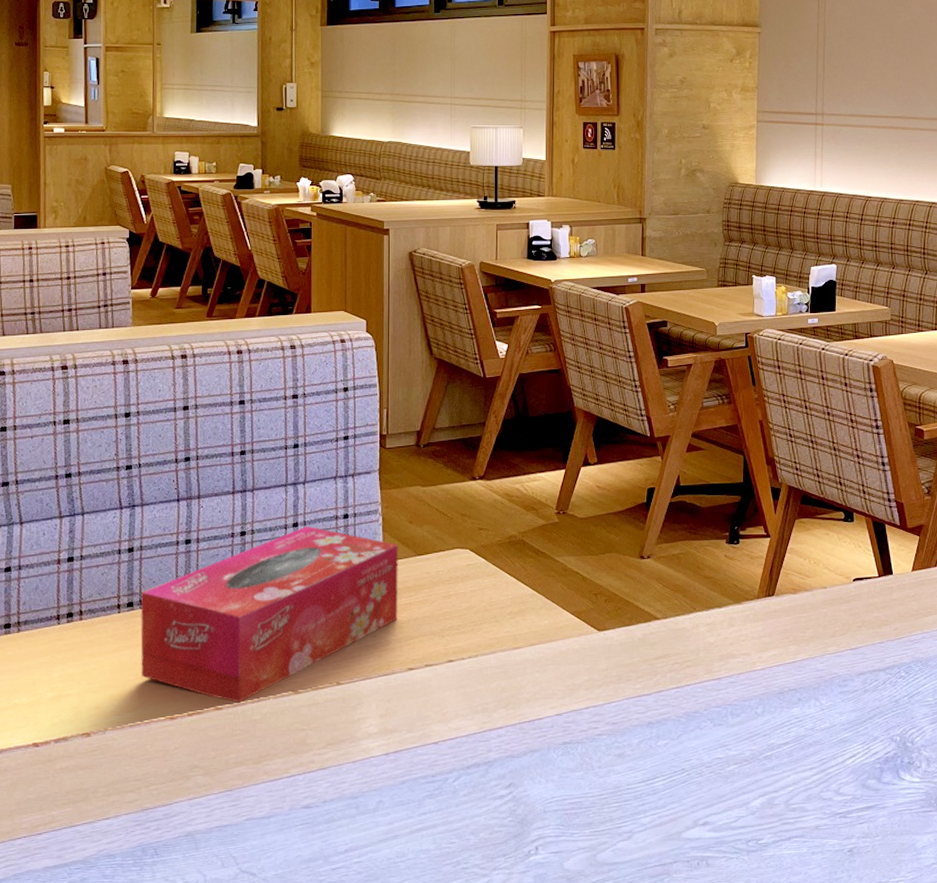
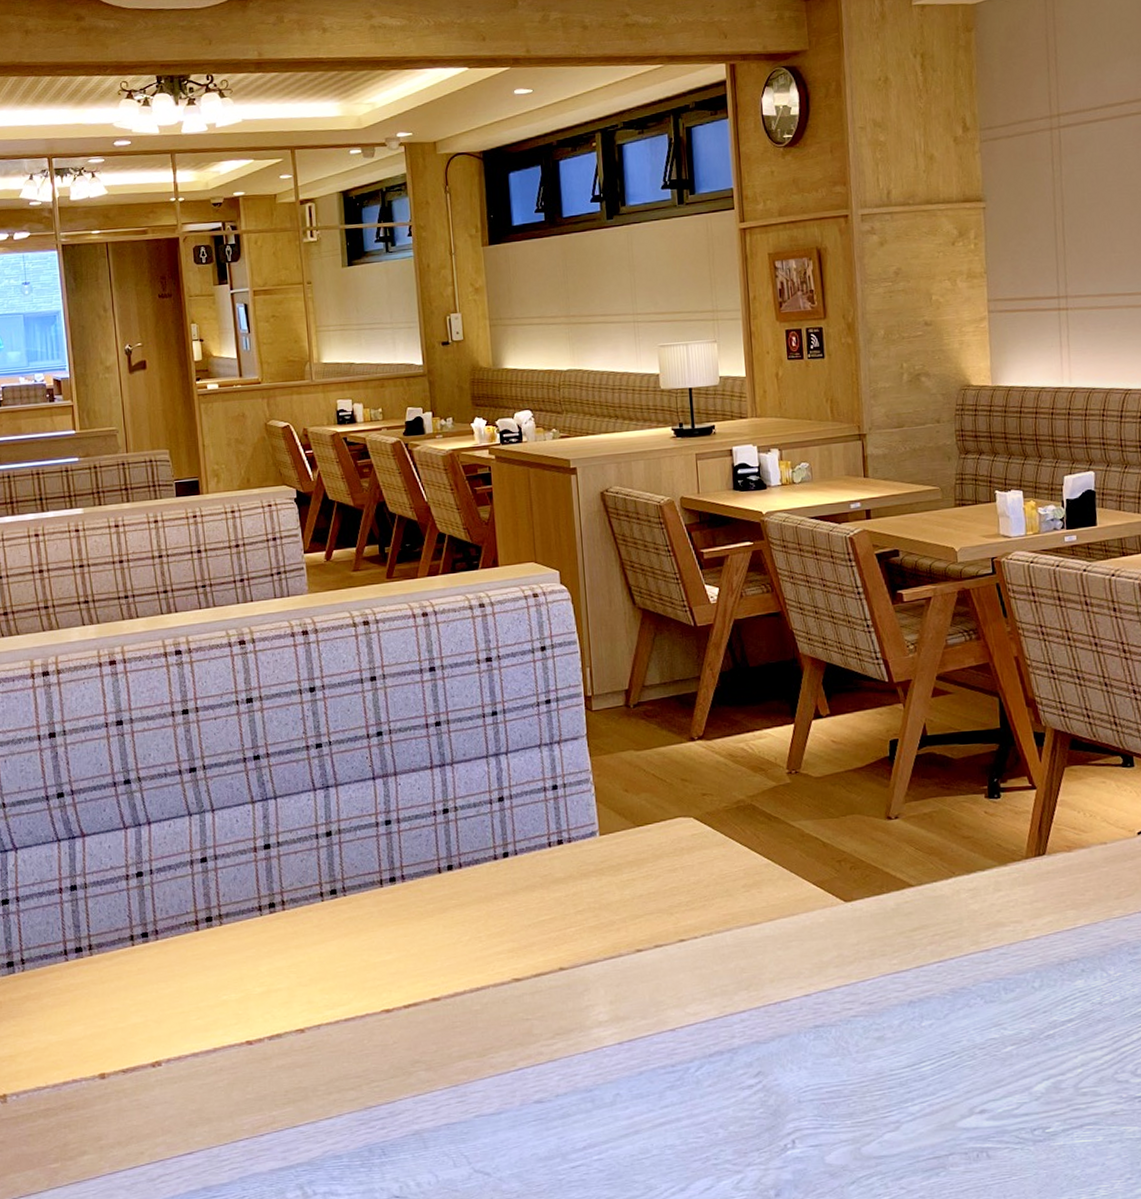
tissue box: present [140,526,398,703] -> none [343,800,621,993]

